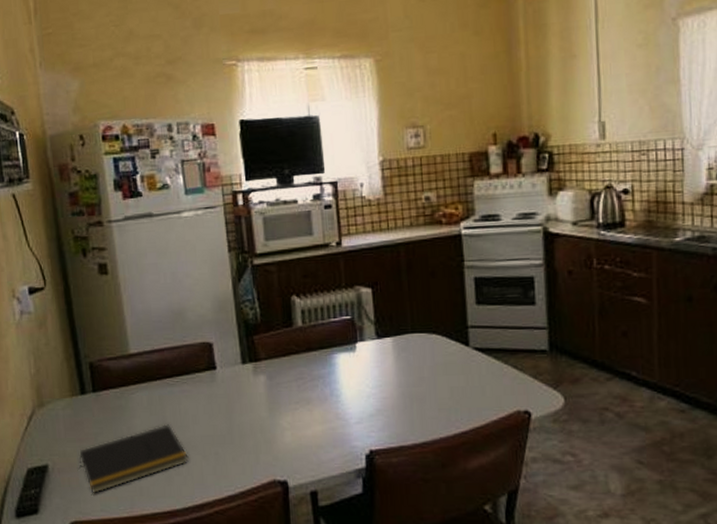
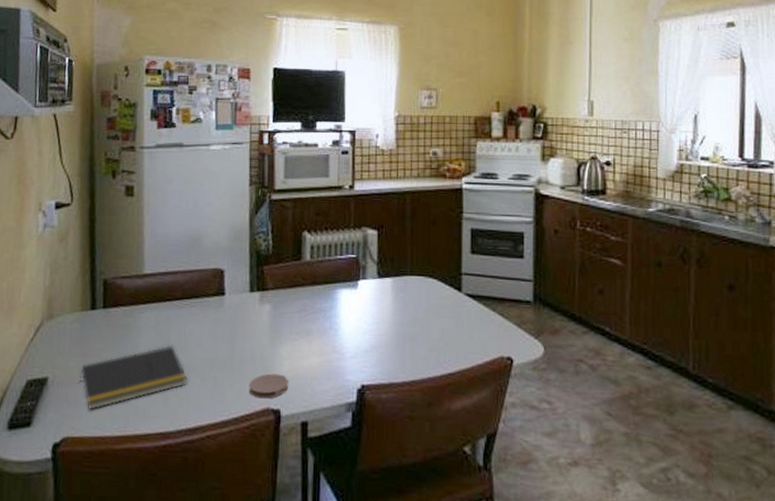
coaster: none [252,445,293,471] -> present [248,373,288,399]

